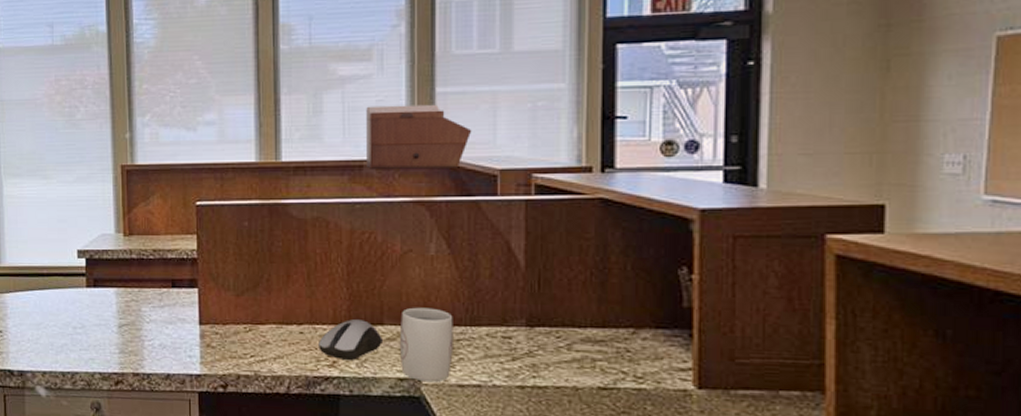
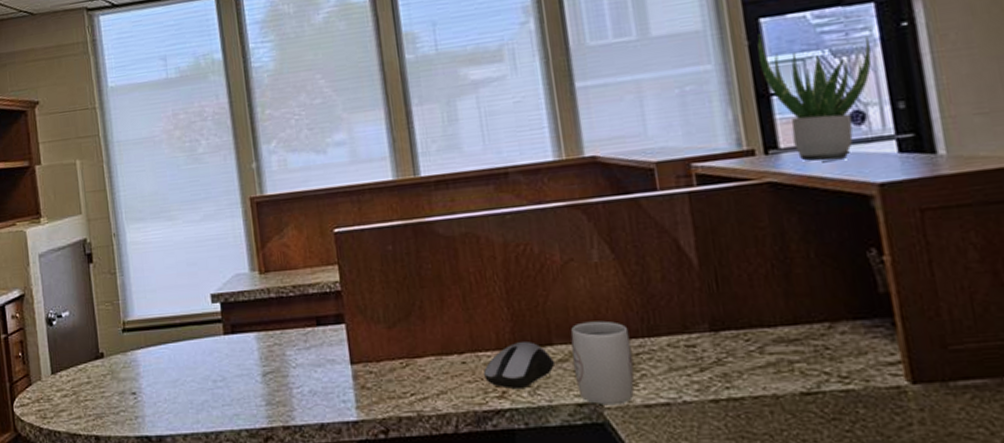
sewing box: present [366,104,472,169] -> none [504,100,620,175]
potted plant: none [611,58,716,185] -> present [757,33,872,162]

